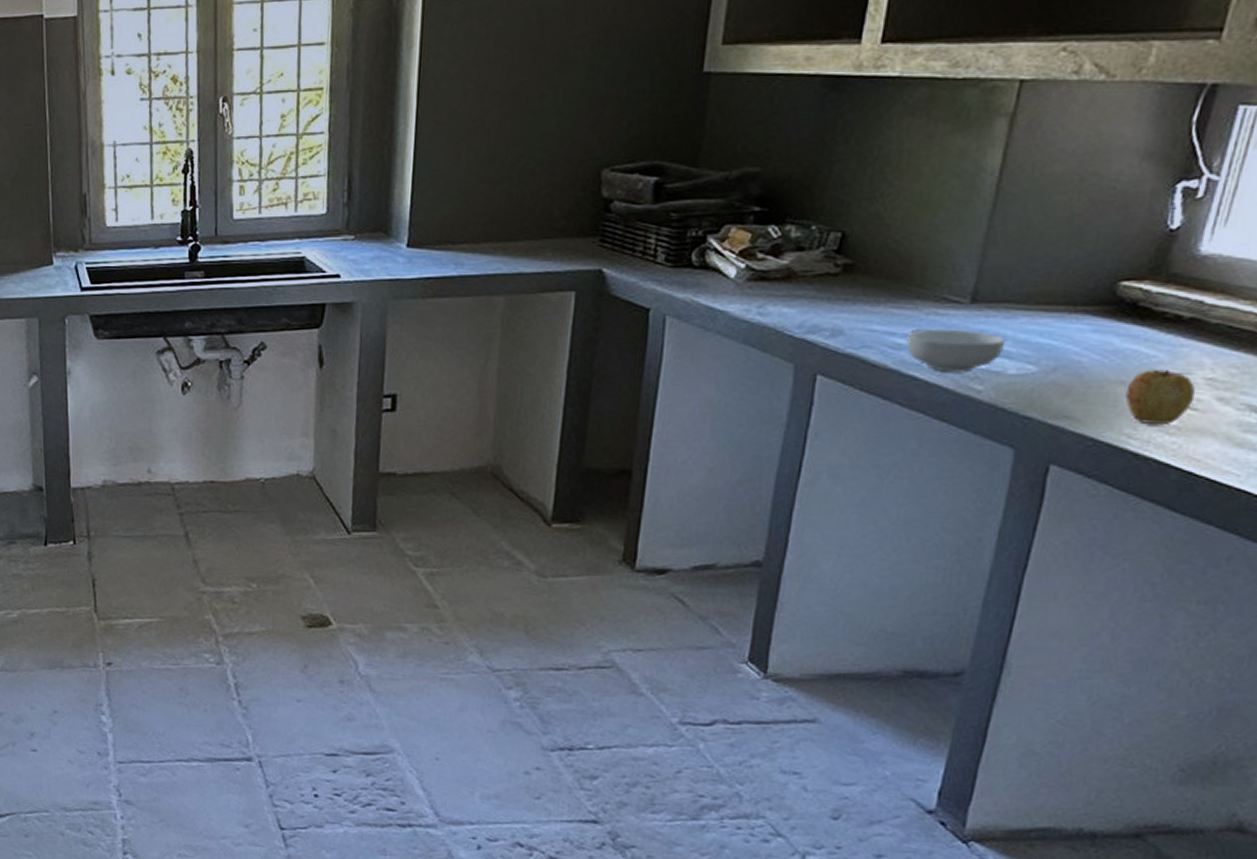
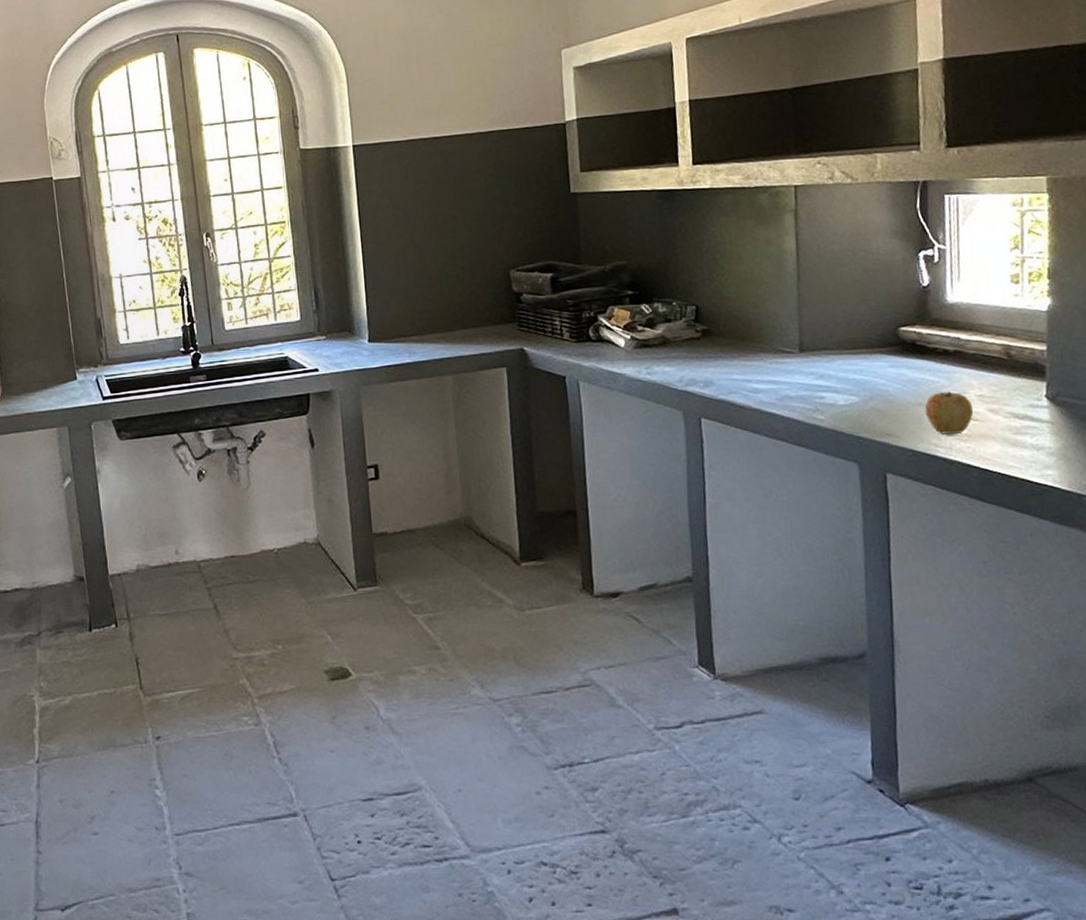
cereal bowl: present [906,329,1005,373] -> none [760,373,831,407]

